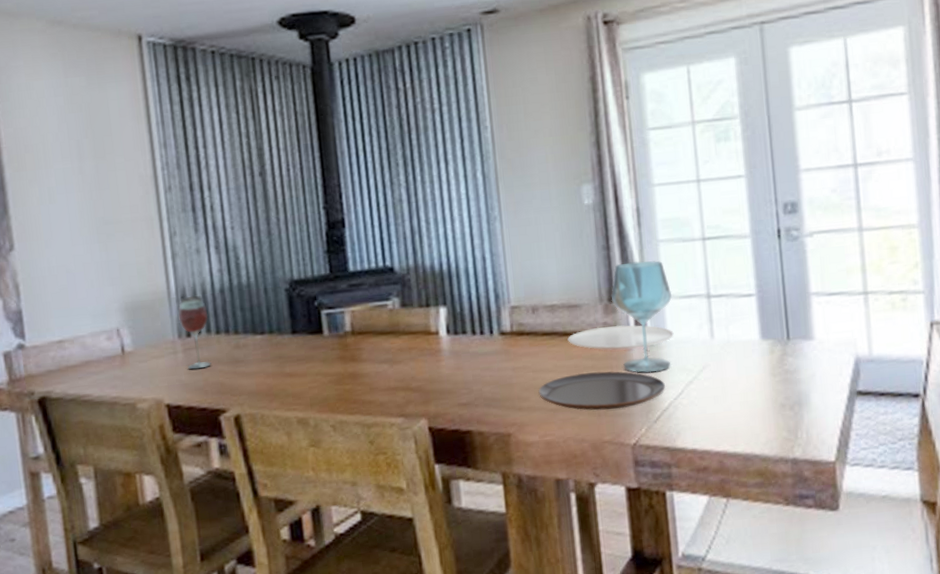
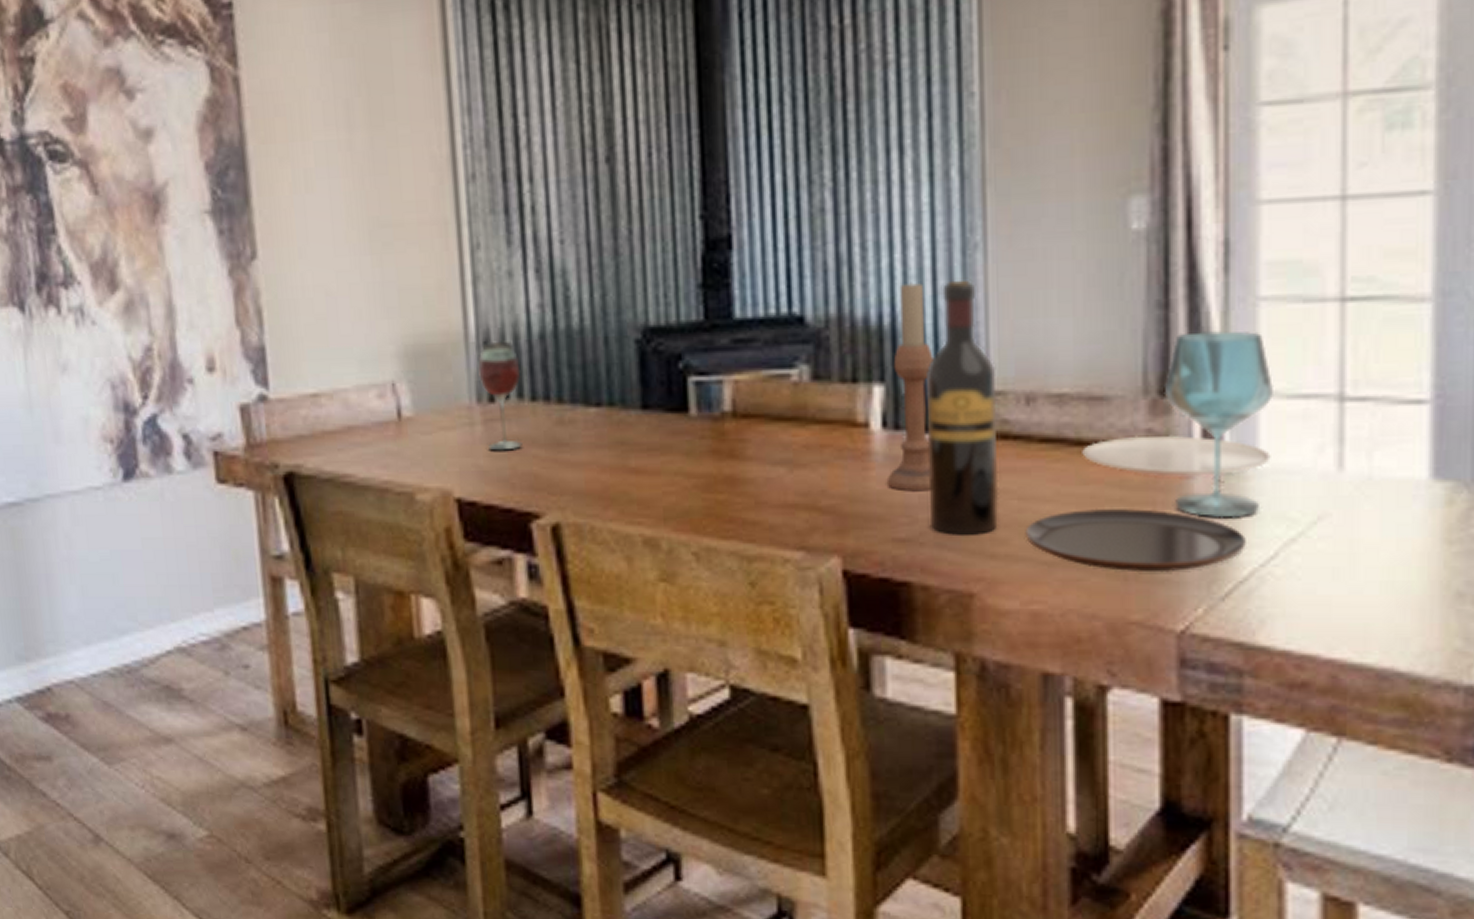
candlestick: none [451,242,480,373] -> present [888,282,934,492]
wine bottle: none [471,240,522,398] -> present [927,281,999,535]

